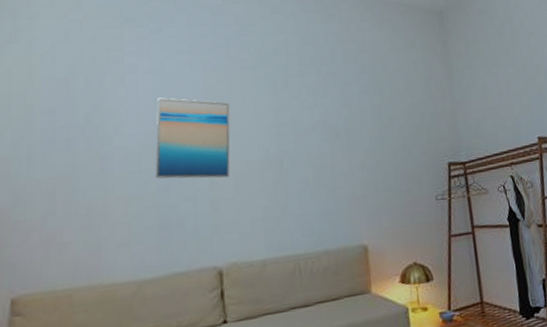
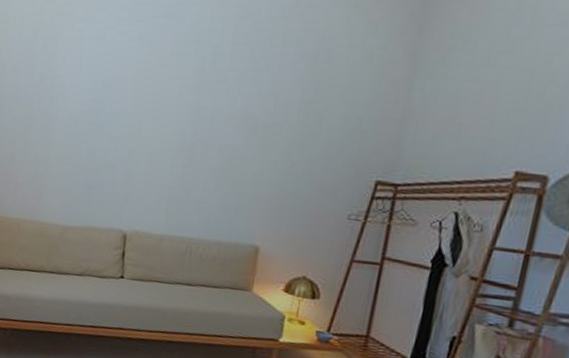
wall art: present [155,97,230,179] -> none [86,66,157,154]

